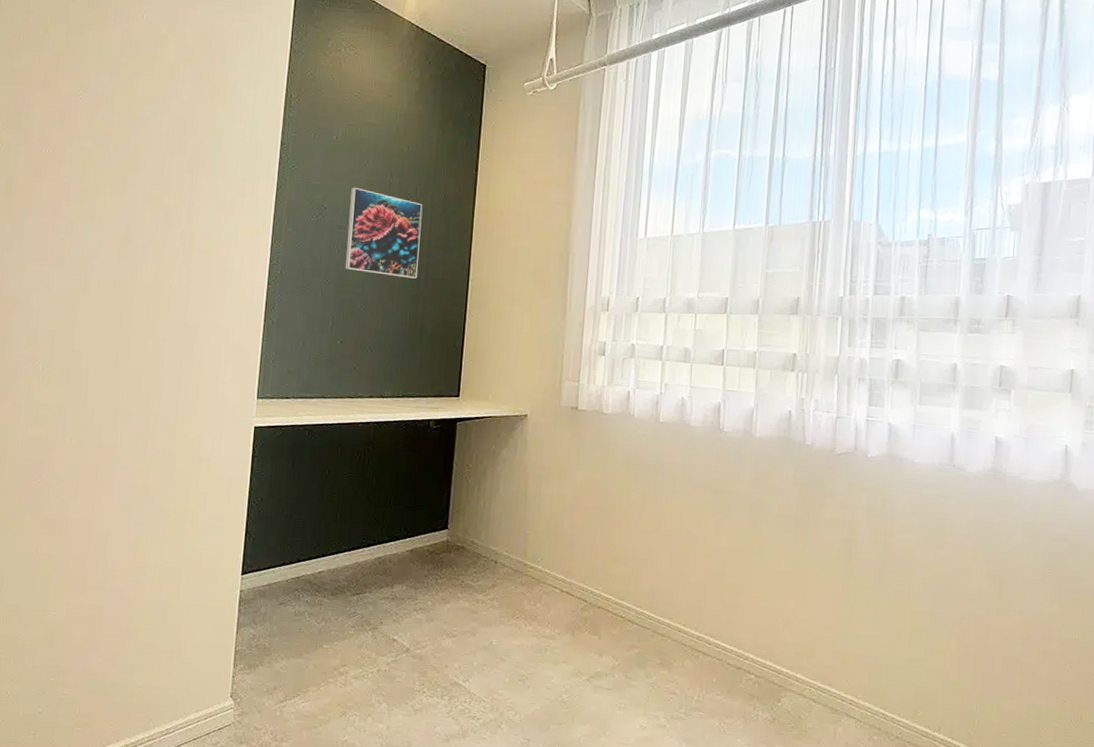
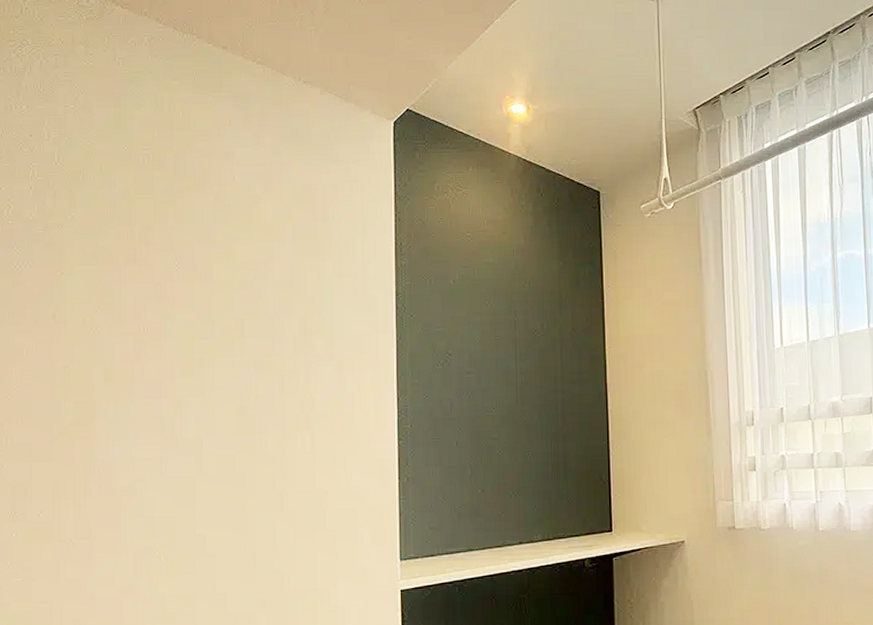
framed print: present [344,187,423,279] -> none [474,329,554,417]

